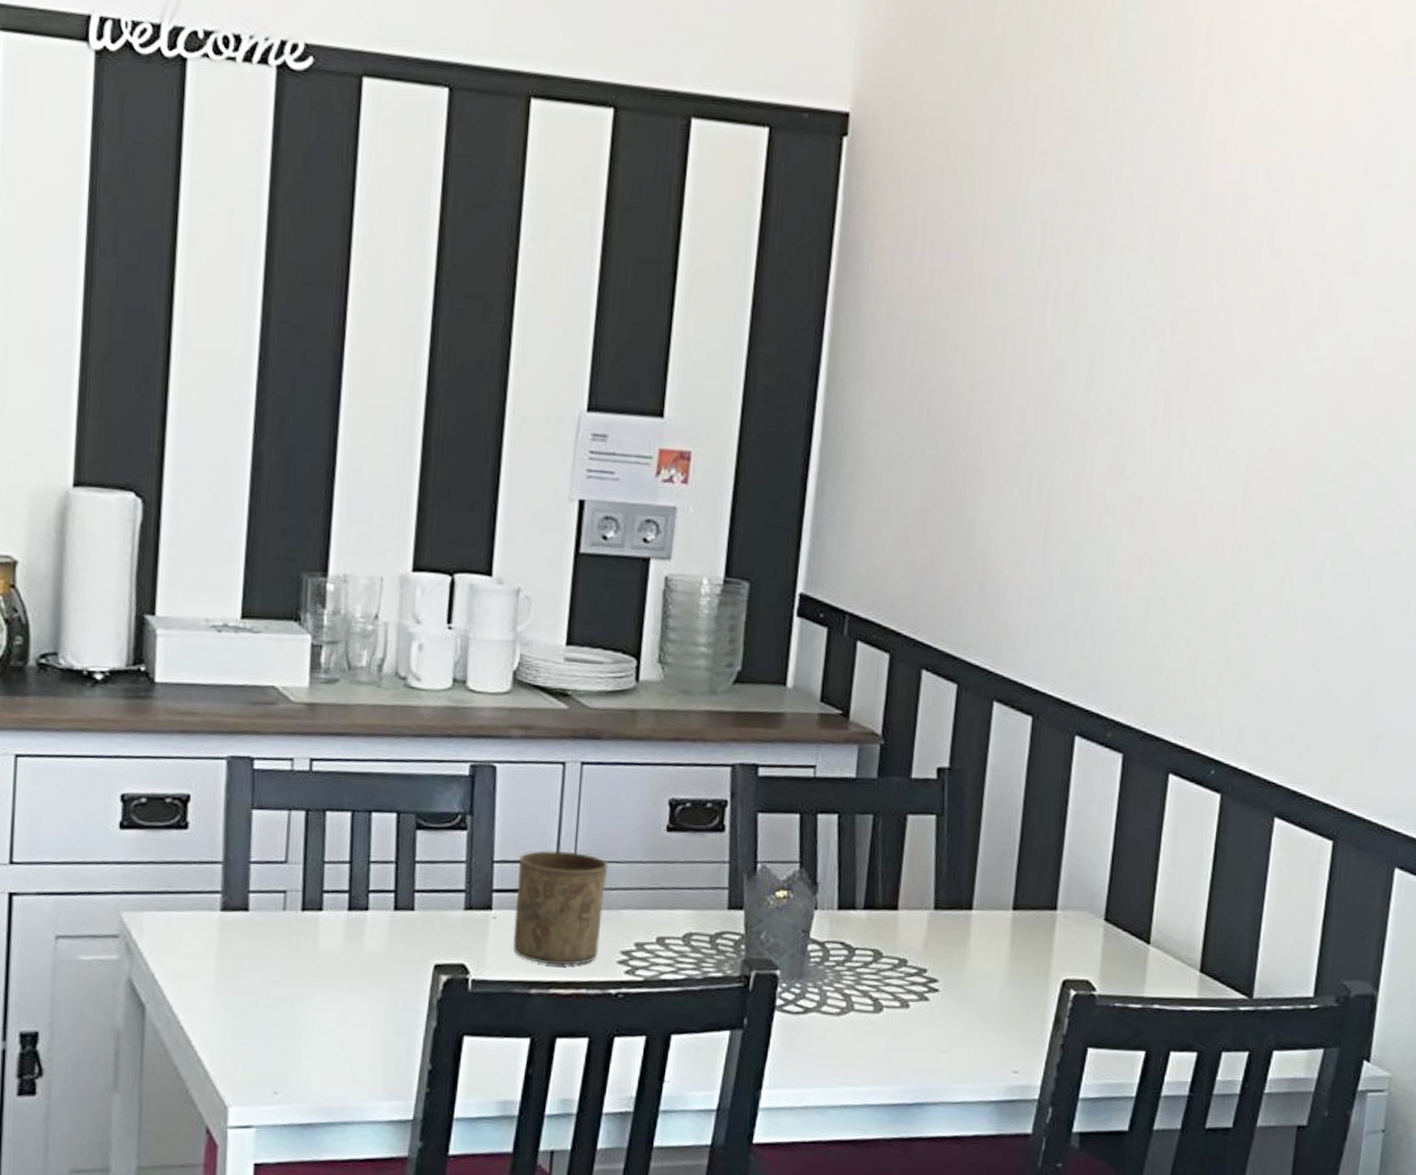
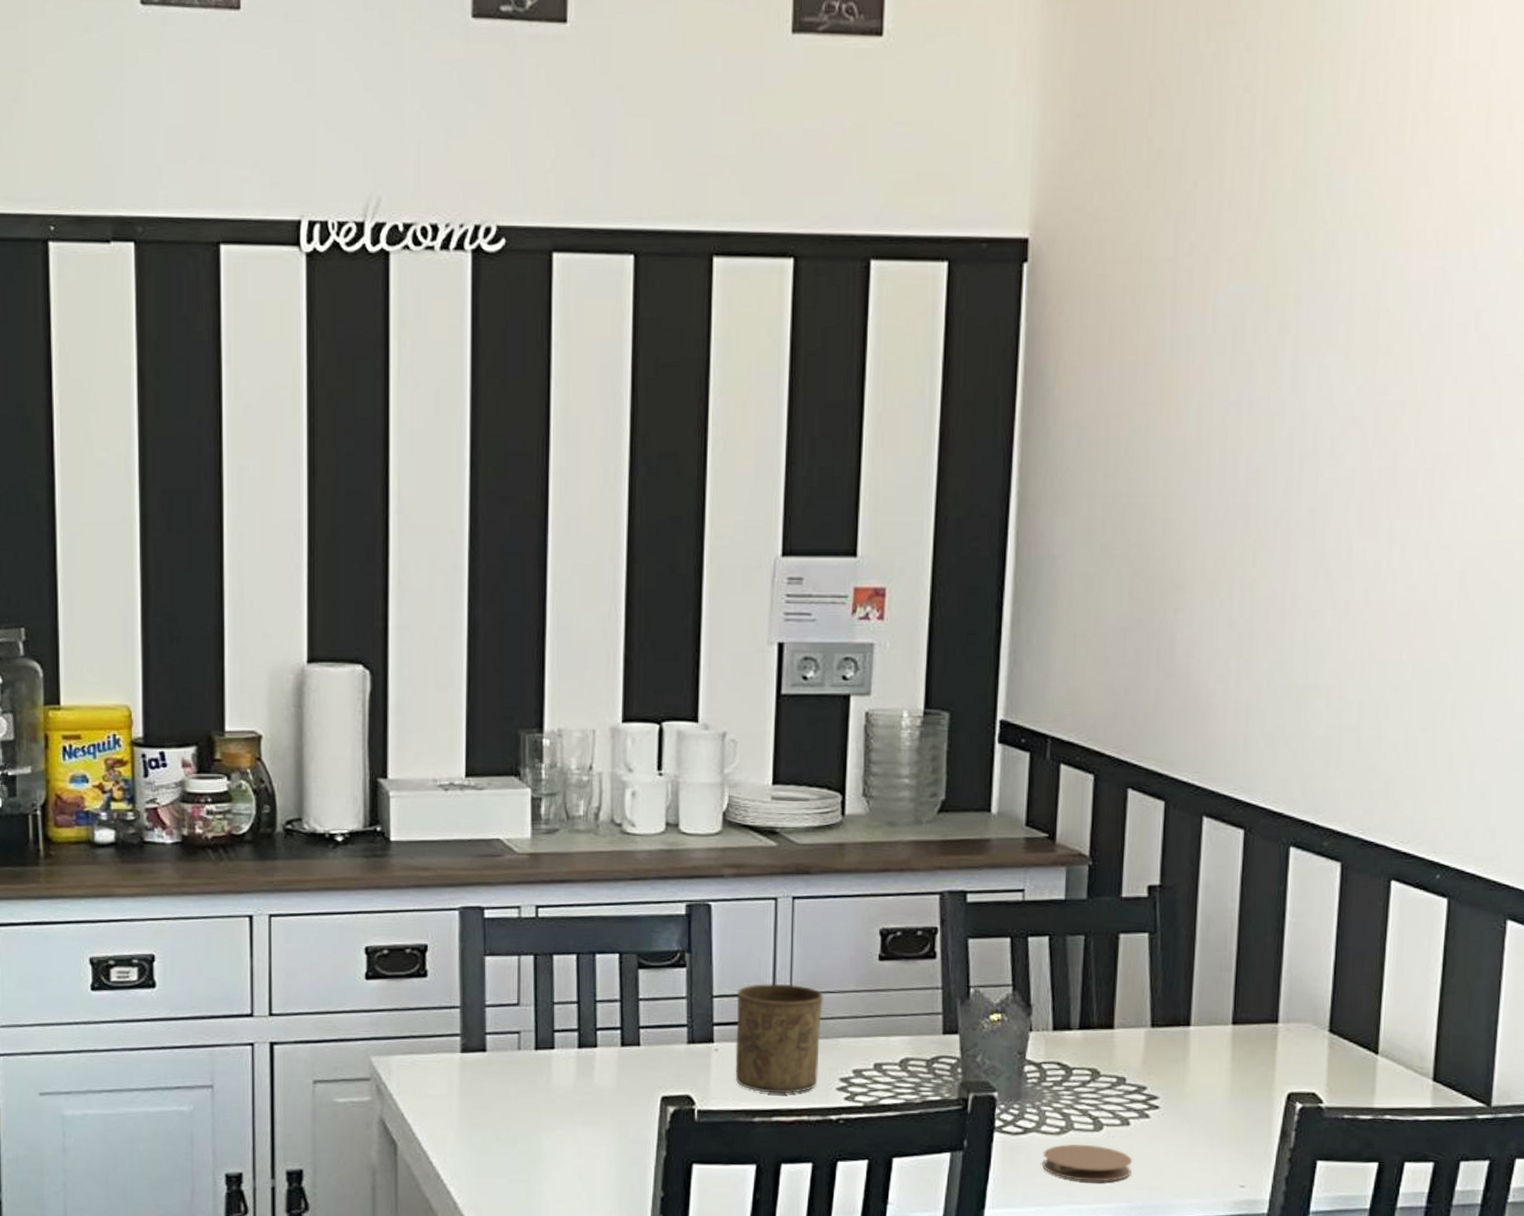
coaster: none [821,1025,911,1065] -> present [1042,1144,1133,1182]

